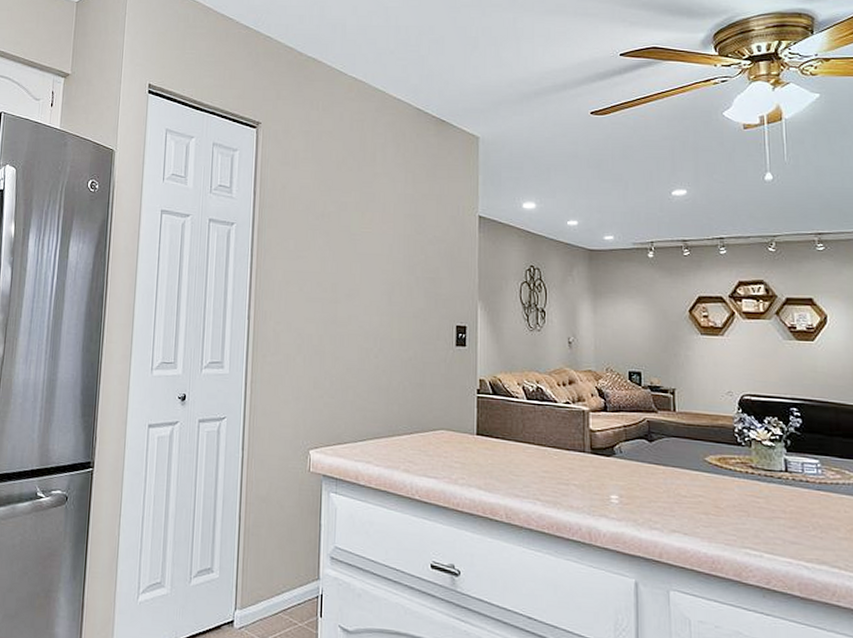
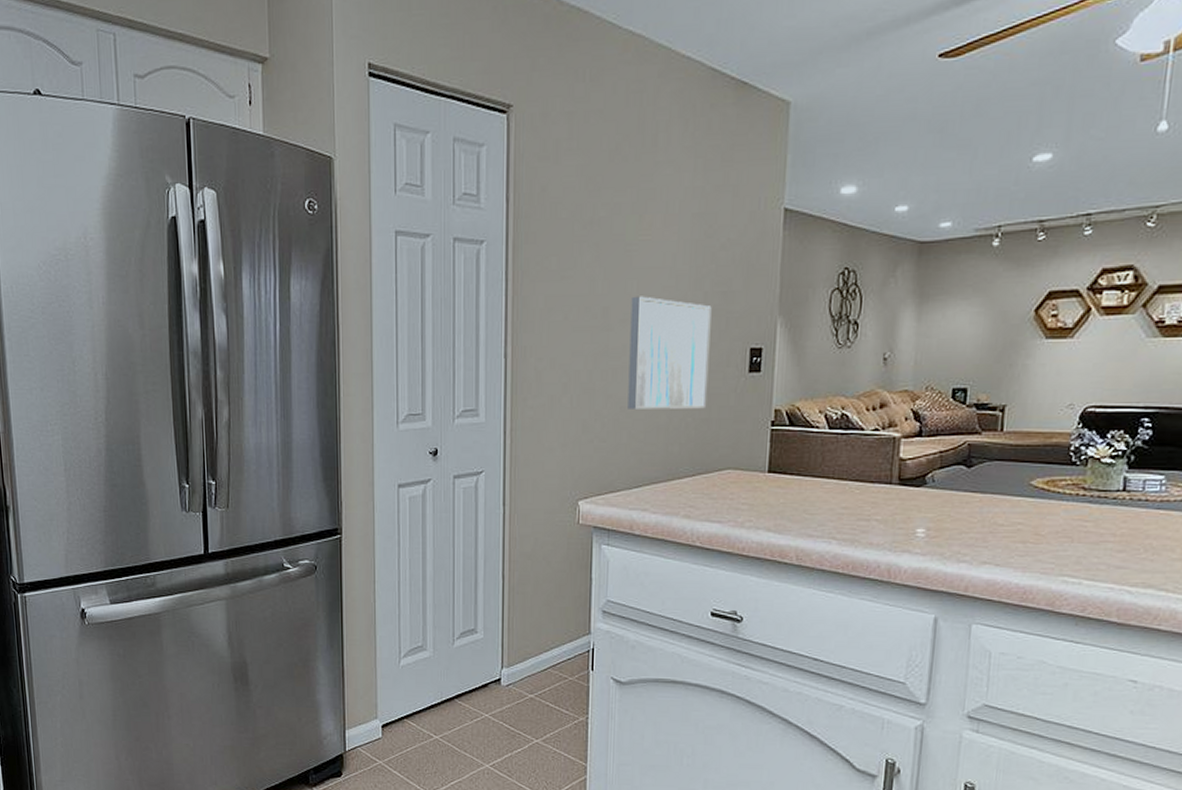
wall art: none [353,276,423,375] -> present [628,296,712,409]

